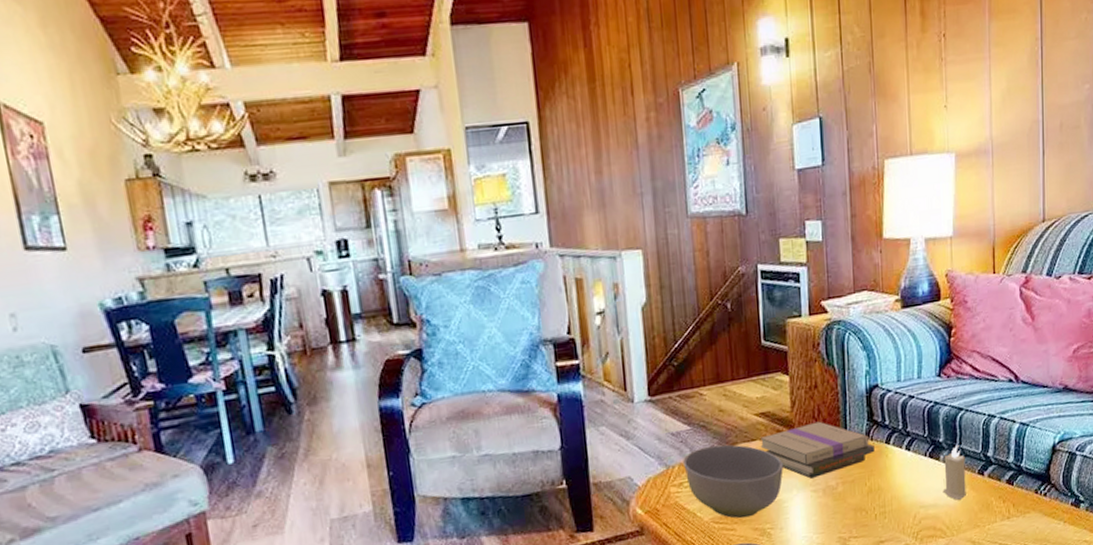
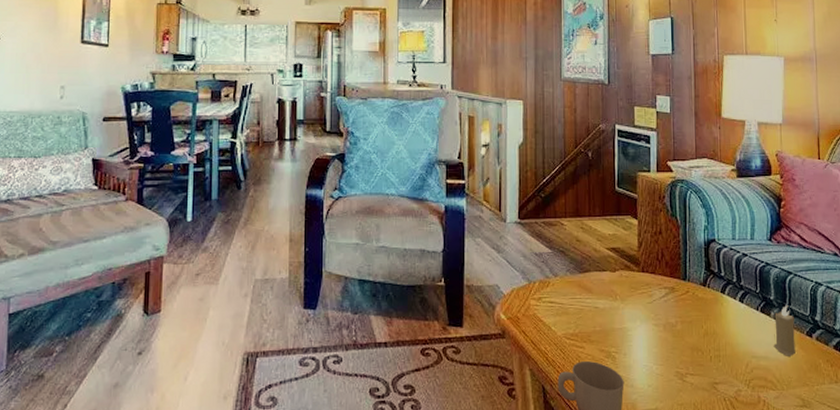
bowl: present [683,444,783,519] -> none [543,270,629,339]
books: present [760,421,875,479] -> none [610,263,711,313]

